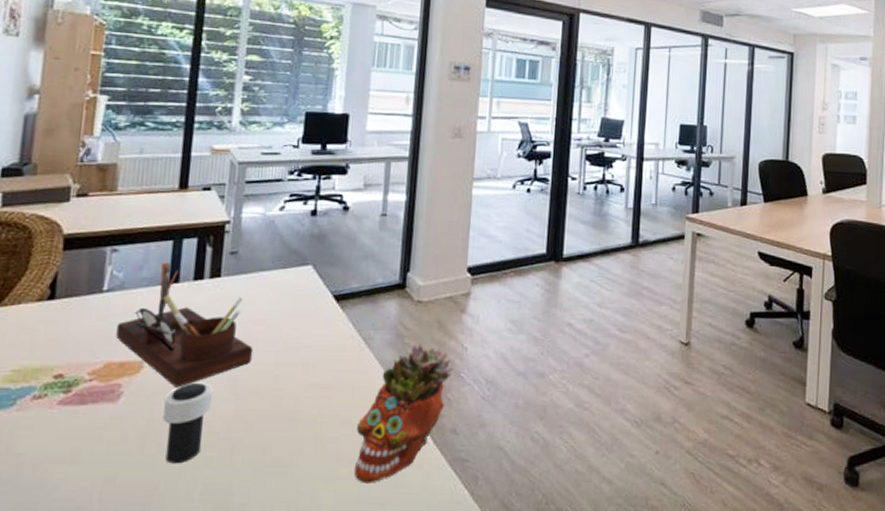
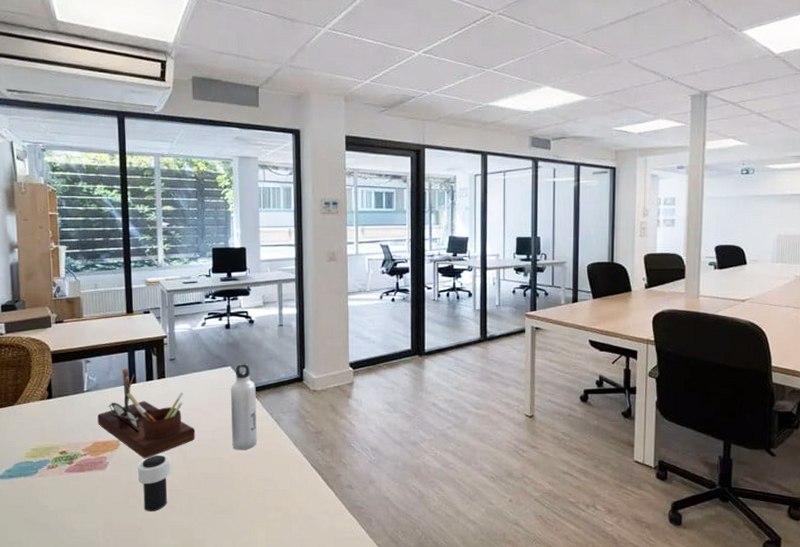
water bottle: none [302,262,343,379] -> present [230,363,257,450]
succulent planter: present [355,343,454,484] -> none [277,422,346,525]

